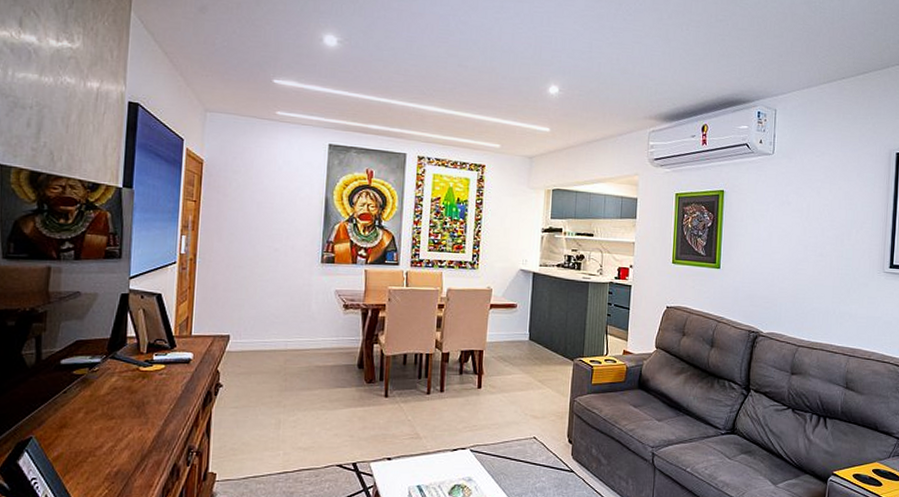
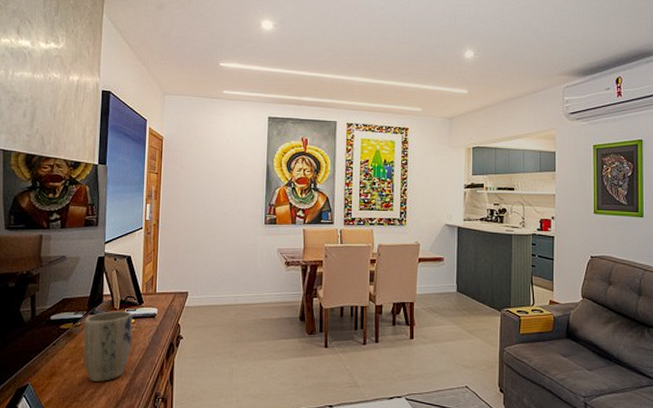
plant pot: none [101,355,163,434] -> present [83,311,133,382]

